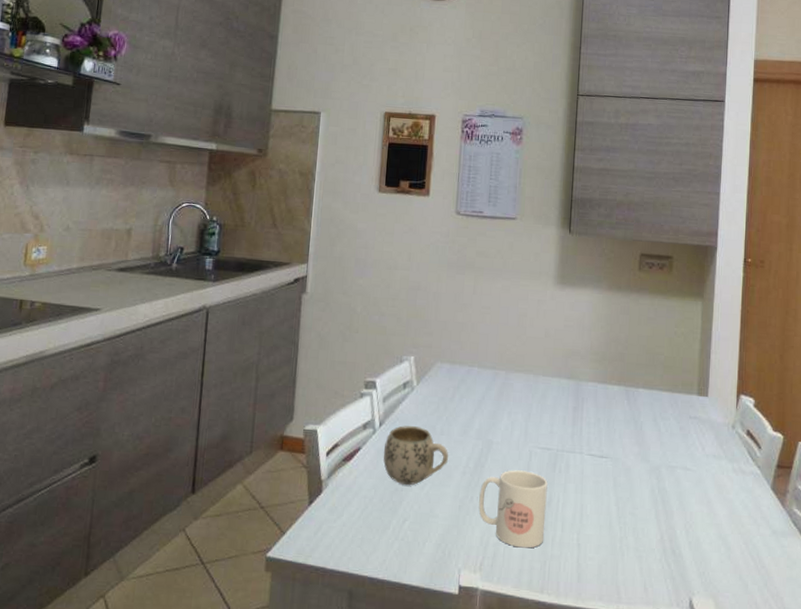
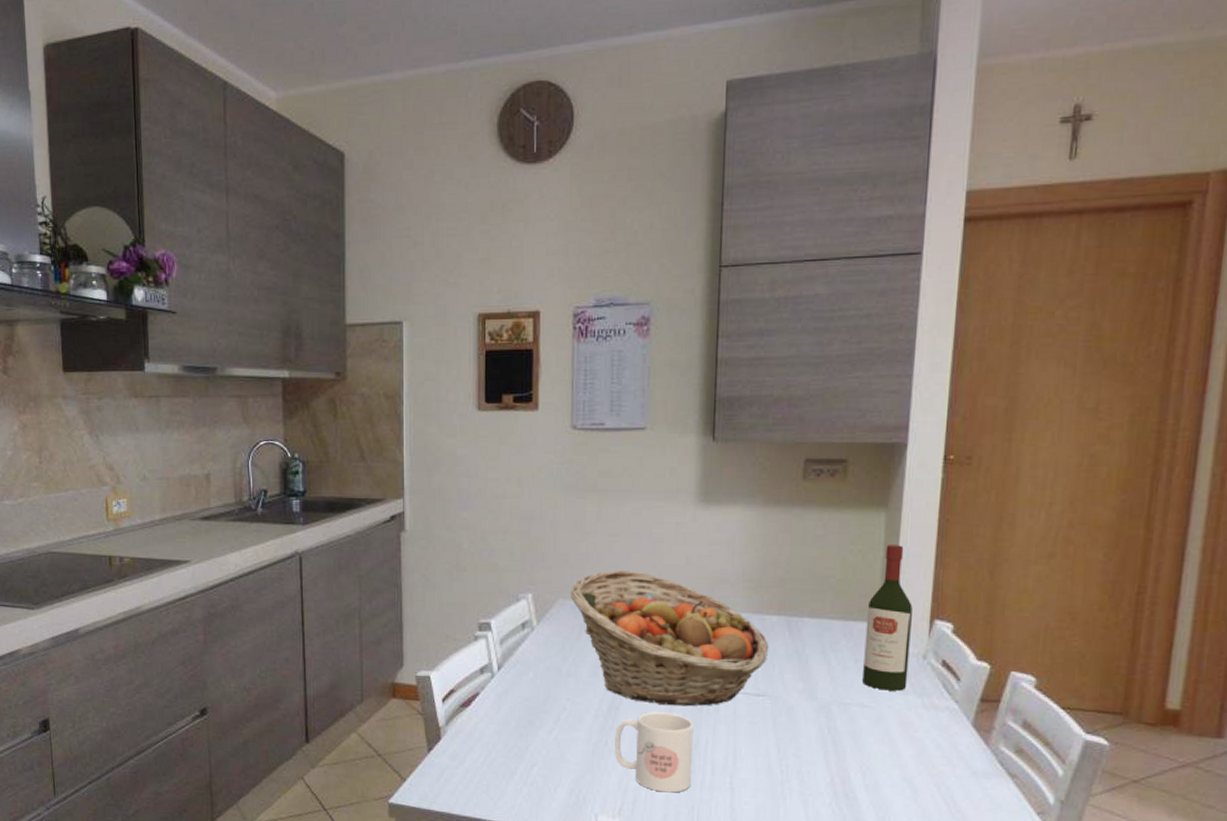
mug: present [383,425,449,486] -> none [504,668,578,731]
fruit basket: none [447,339,611,466] -> present [571,571,769,707]
wine bottle: none [686,329,723,456] -> present [862,545,912,691]

